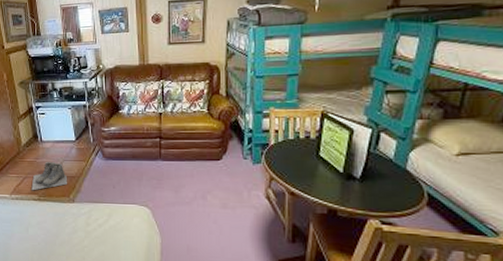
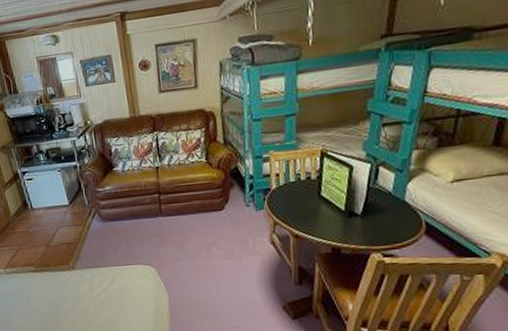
boots: present [31,161,68,191] -> none [26,229,66,263]

